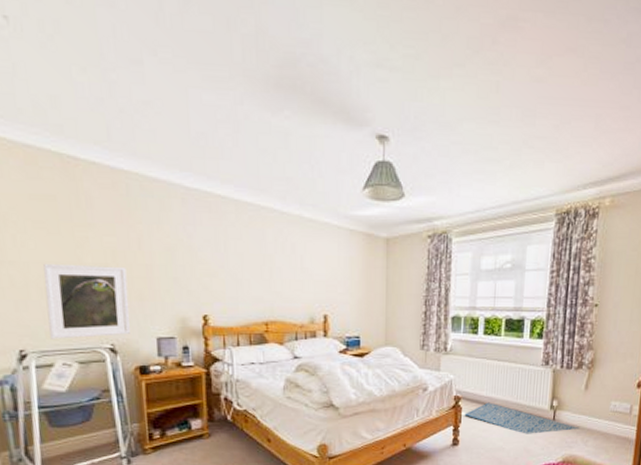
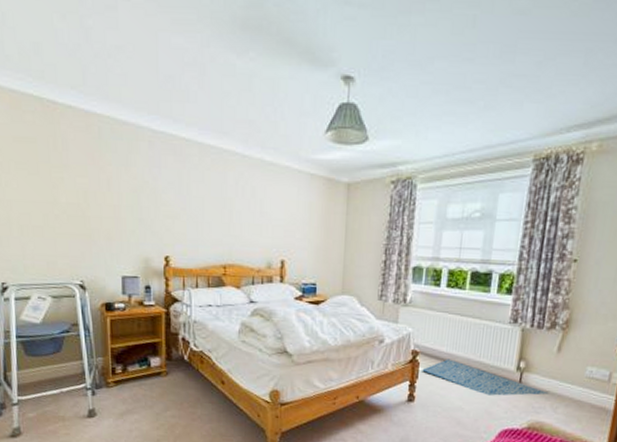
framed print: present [43,263,130,339] -> none [23,202,98,274]

